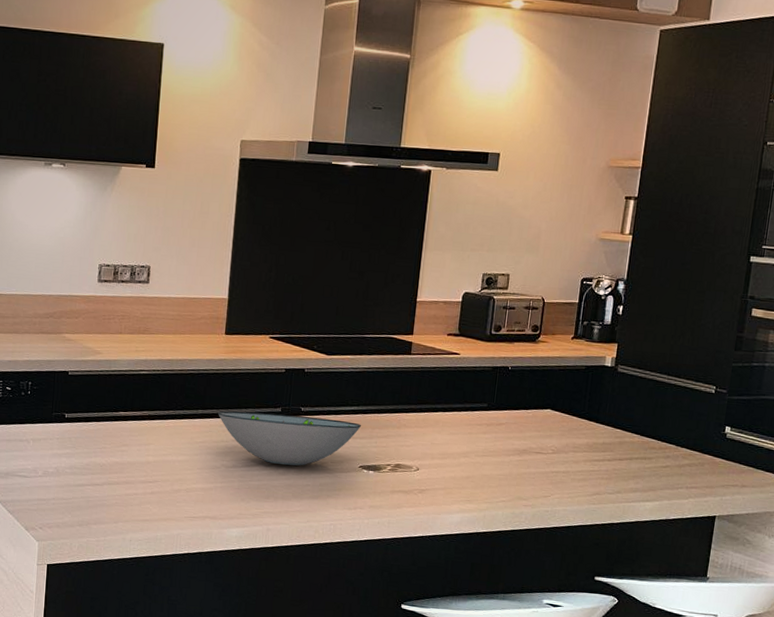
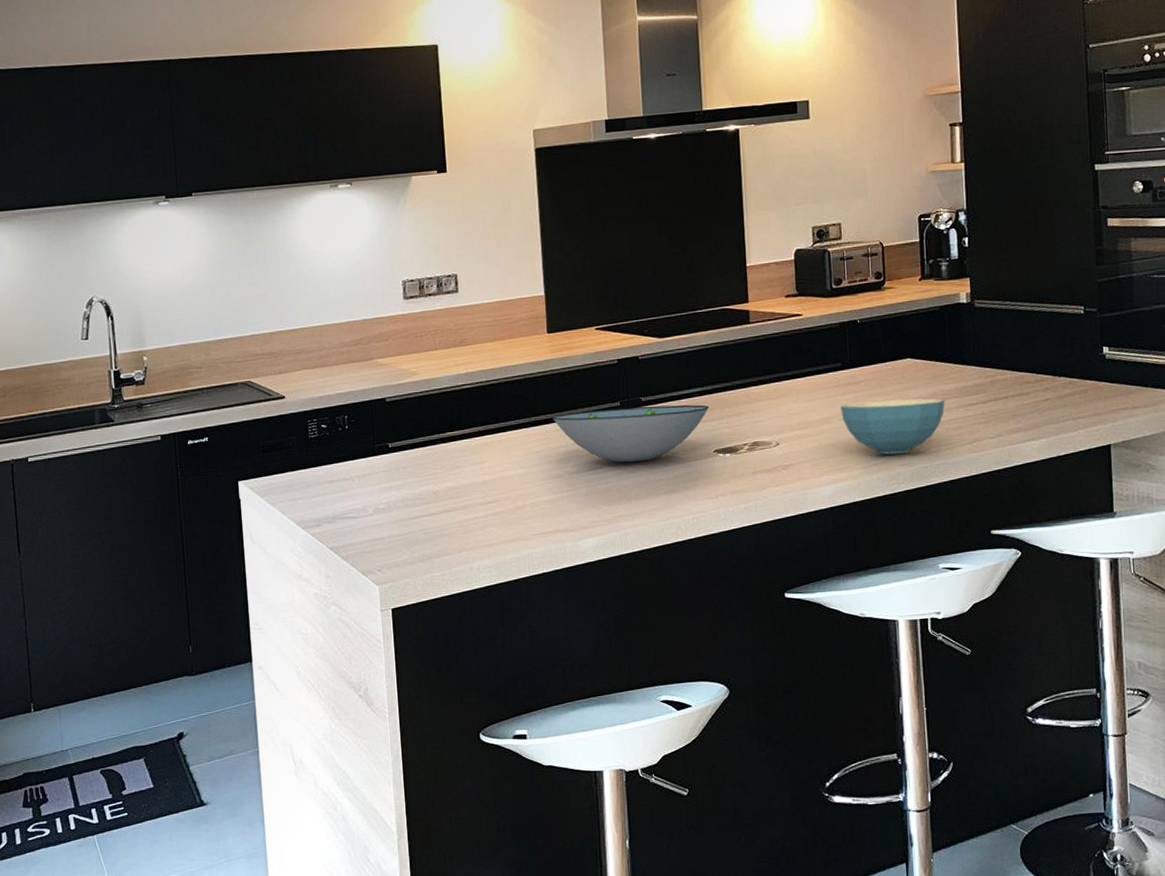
cereal bowl: none [479,442,575,496] -> present [841,398,945,455]

